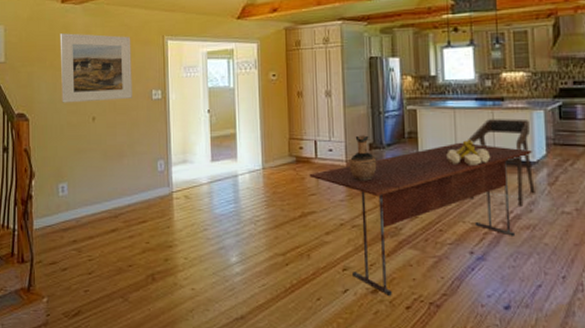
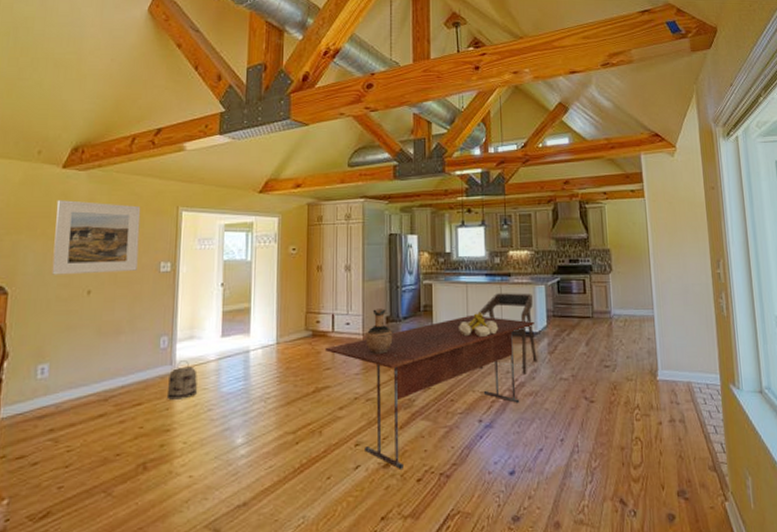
basket: none [167,183,193,219] -> present [166,360,197,400]

